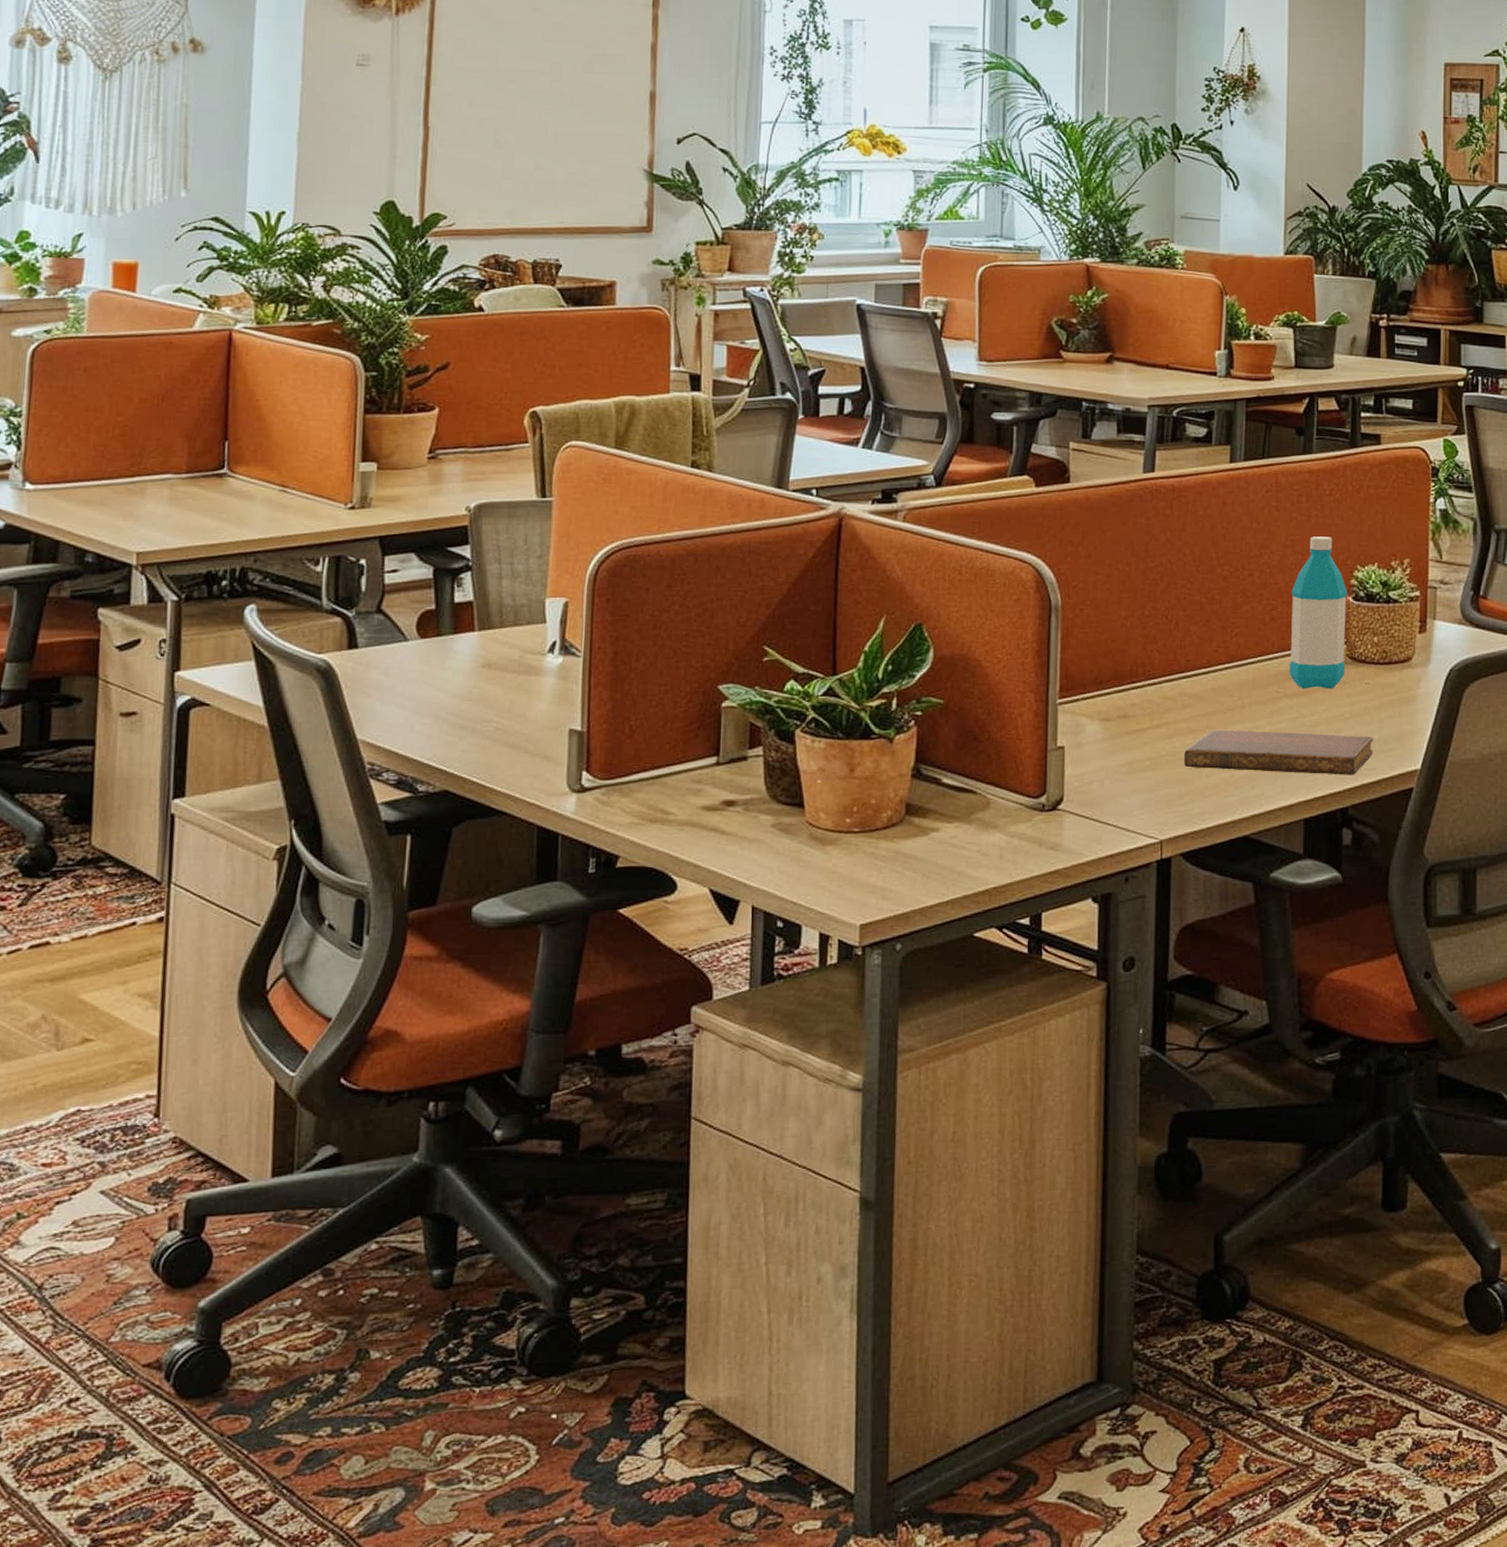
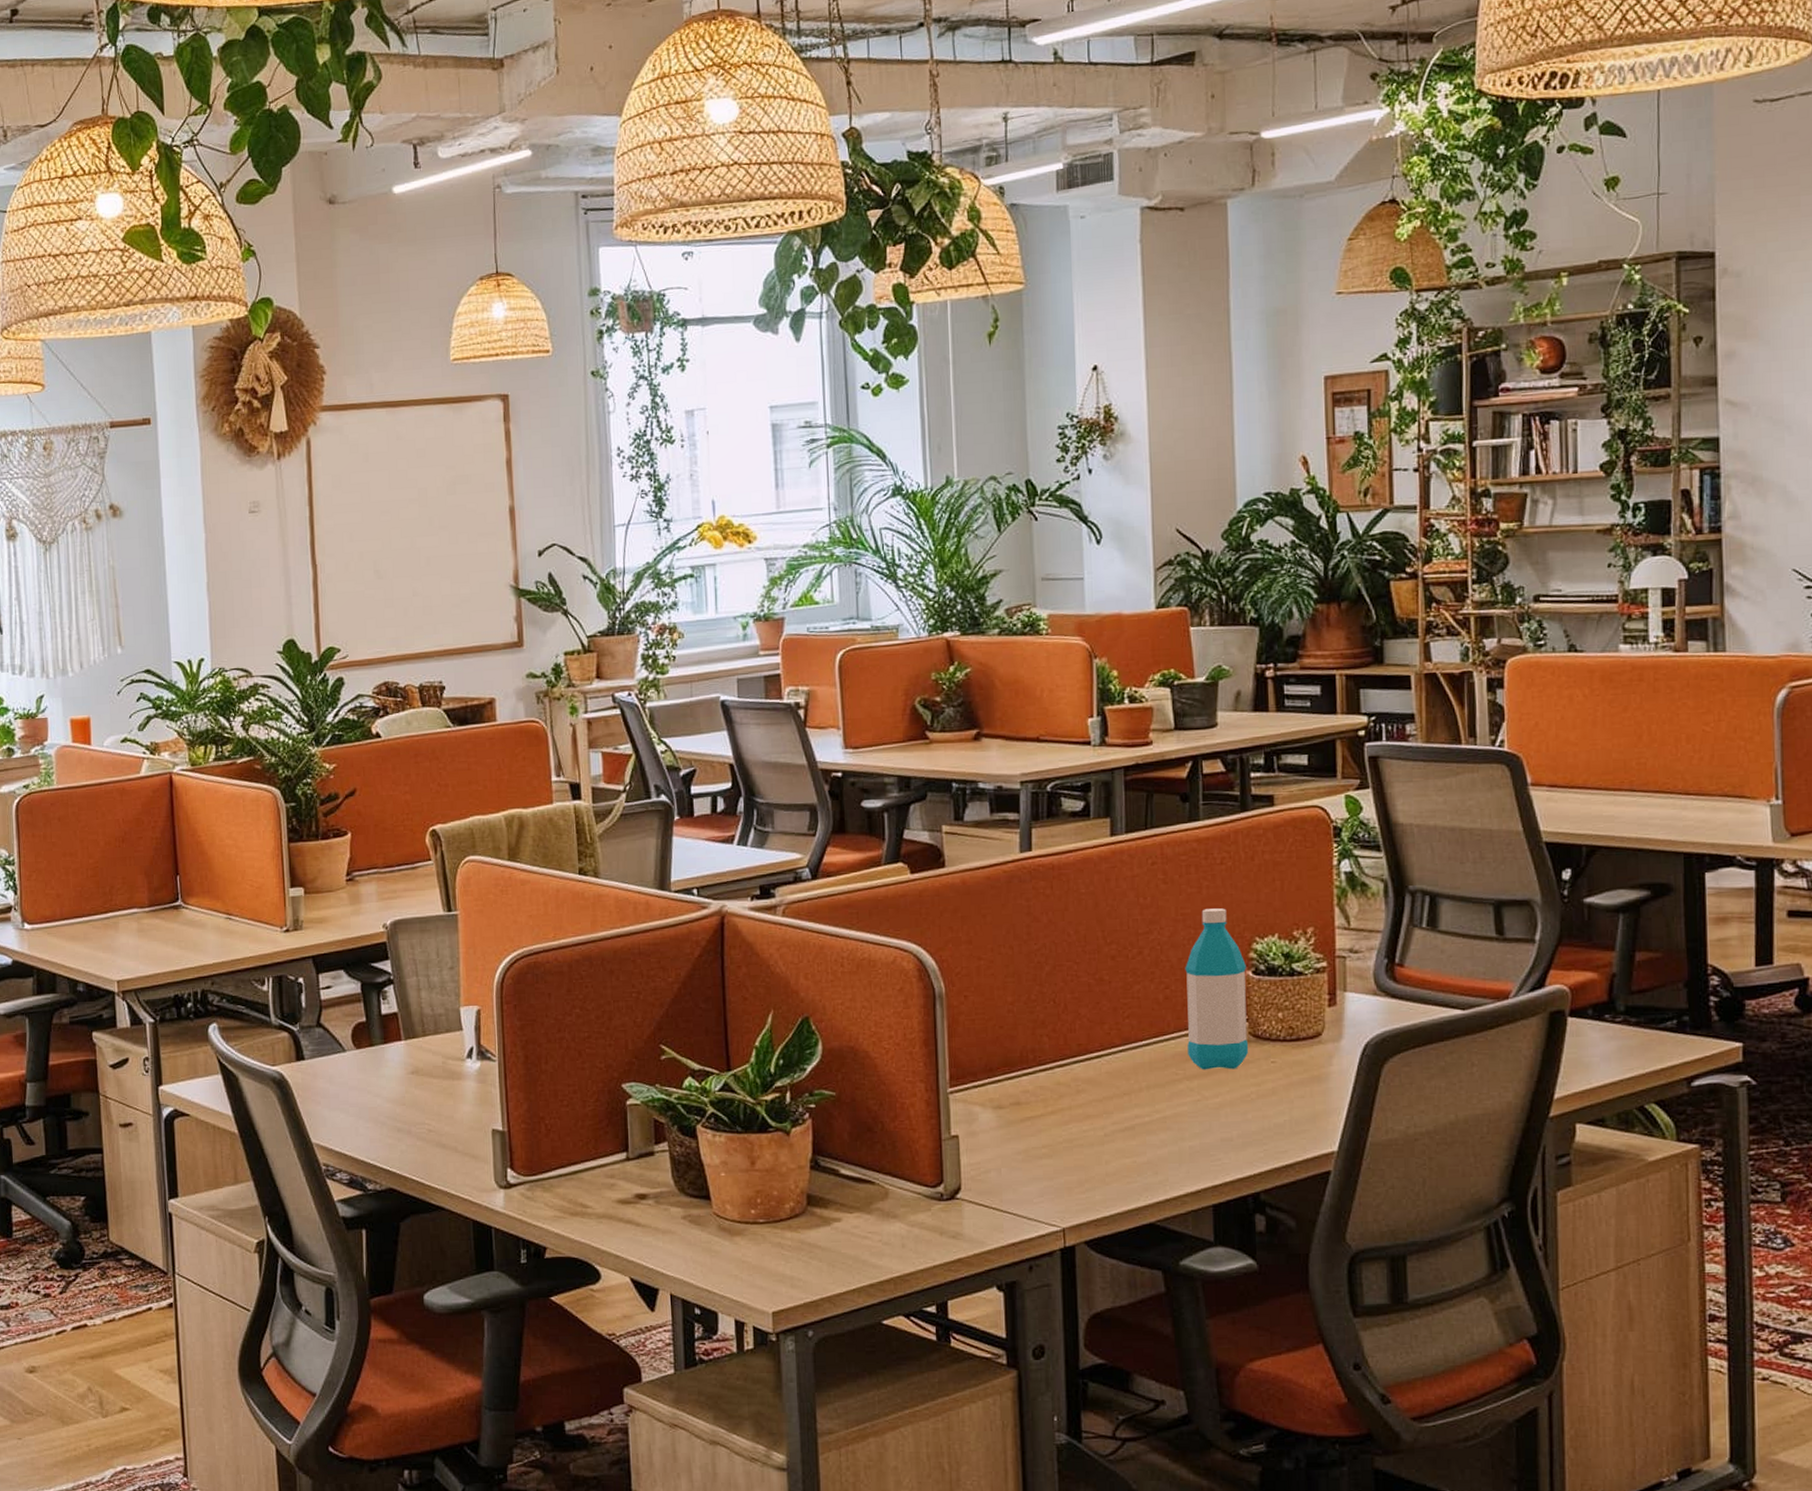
notebook: present [1184,730,1374,775] -> none [1082,1115,1284,1159]

